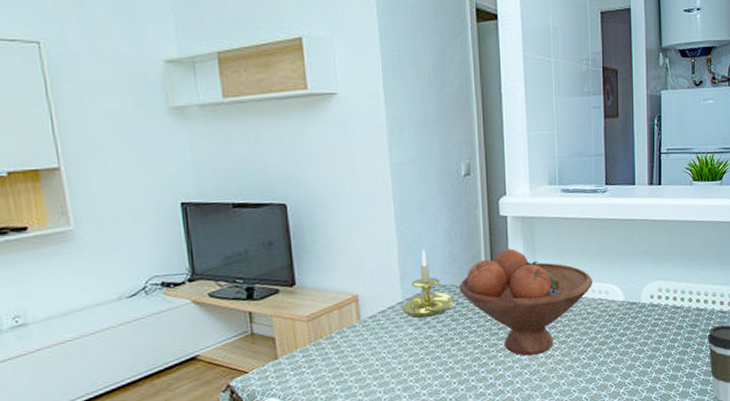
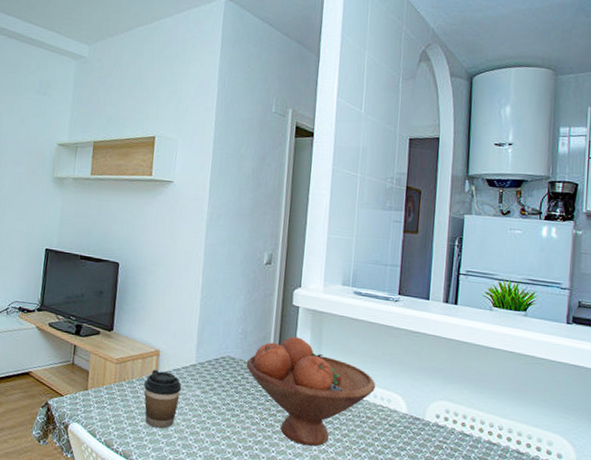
coffee cup: none [346,316,391,379] -> present [144,369,182,429]
candle holder: present [400,249,454,318] -> none [193,322,240,385]

